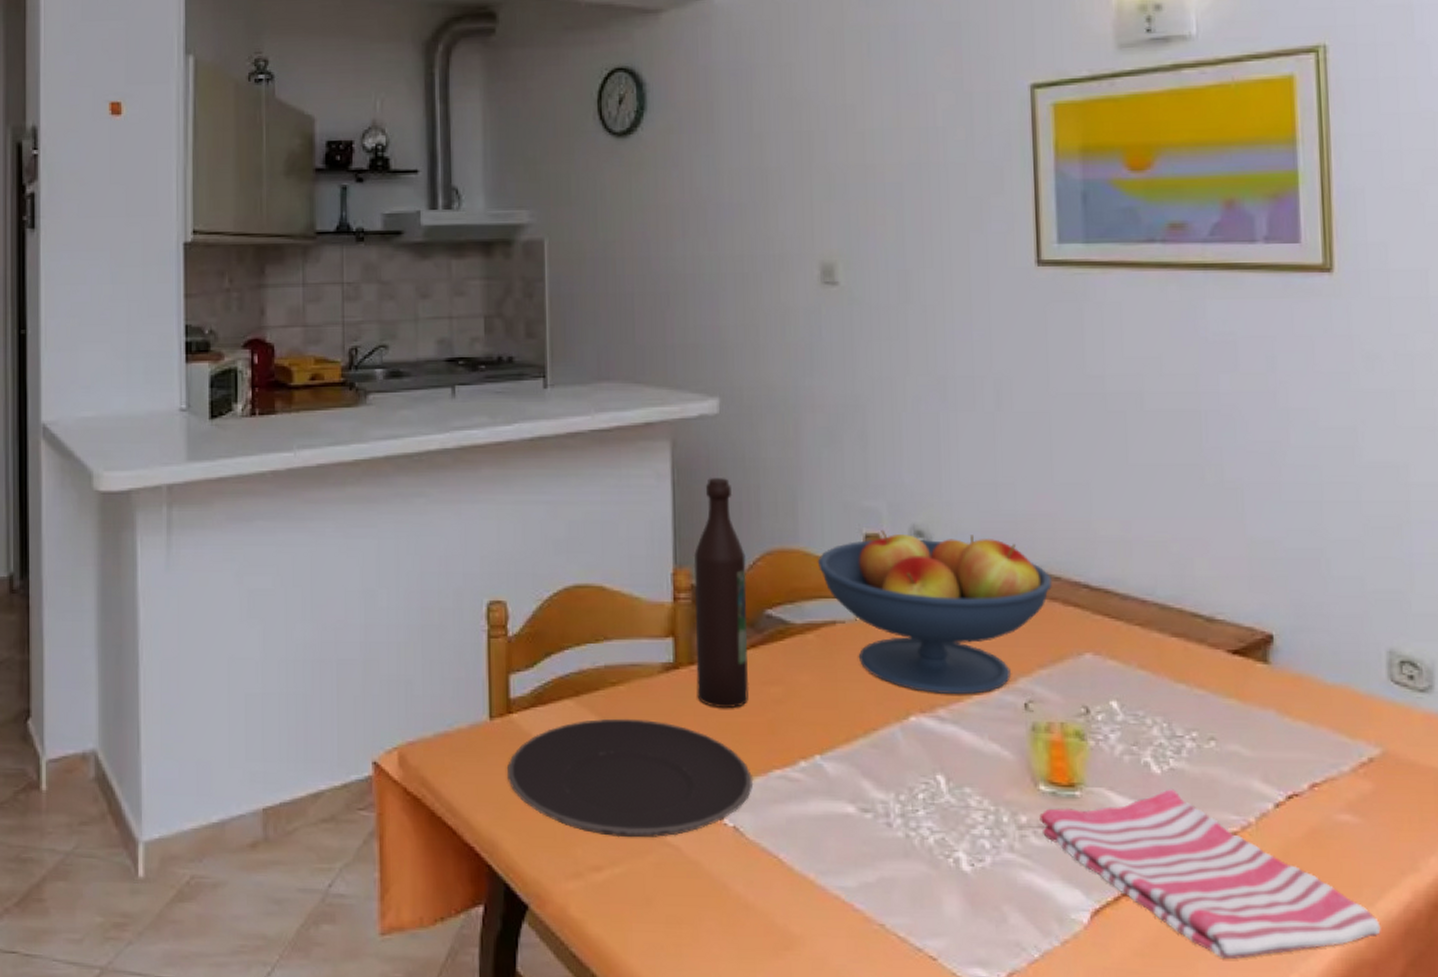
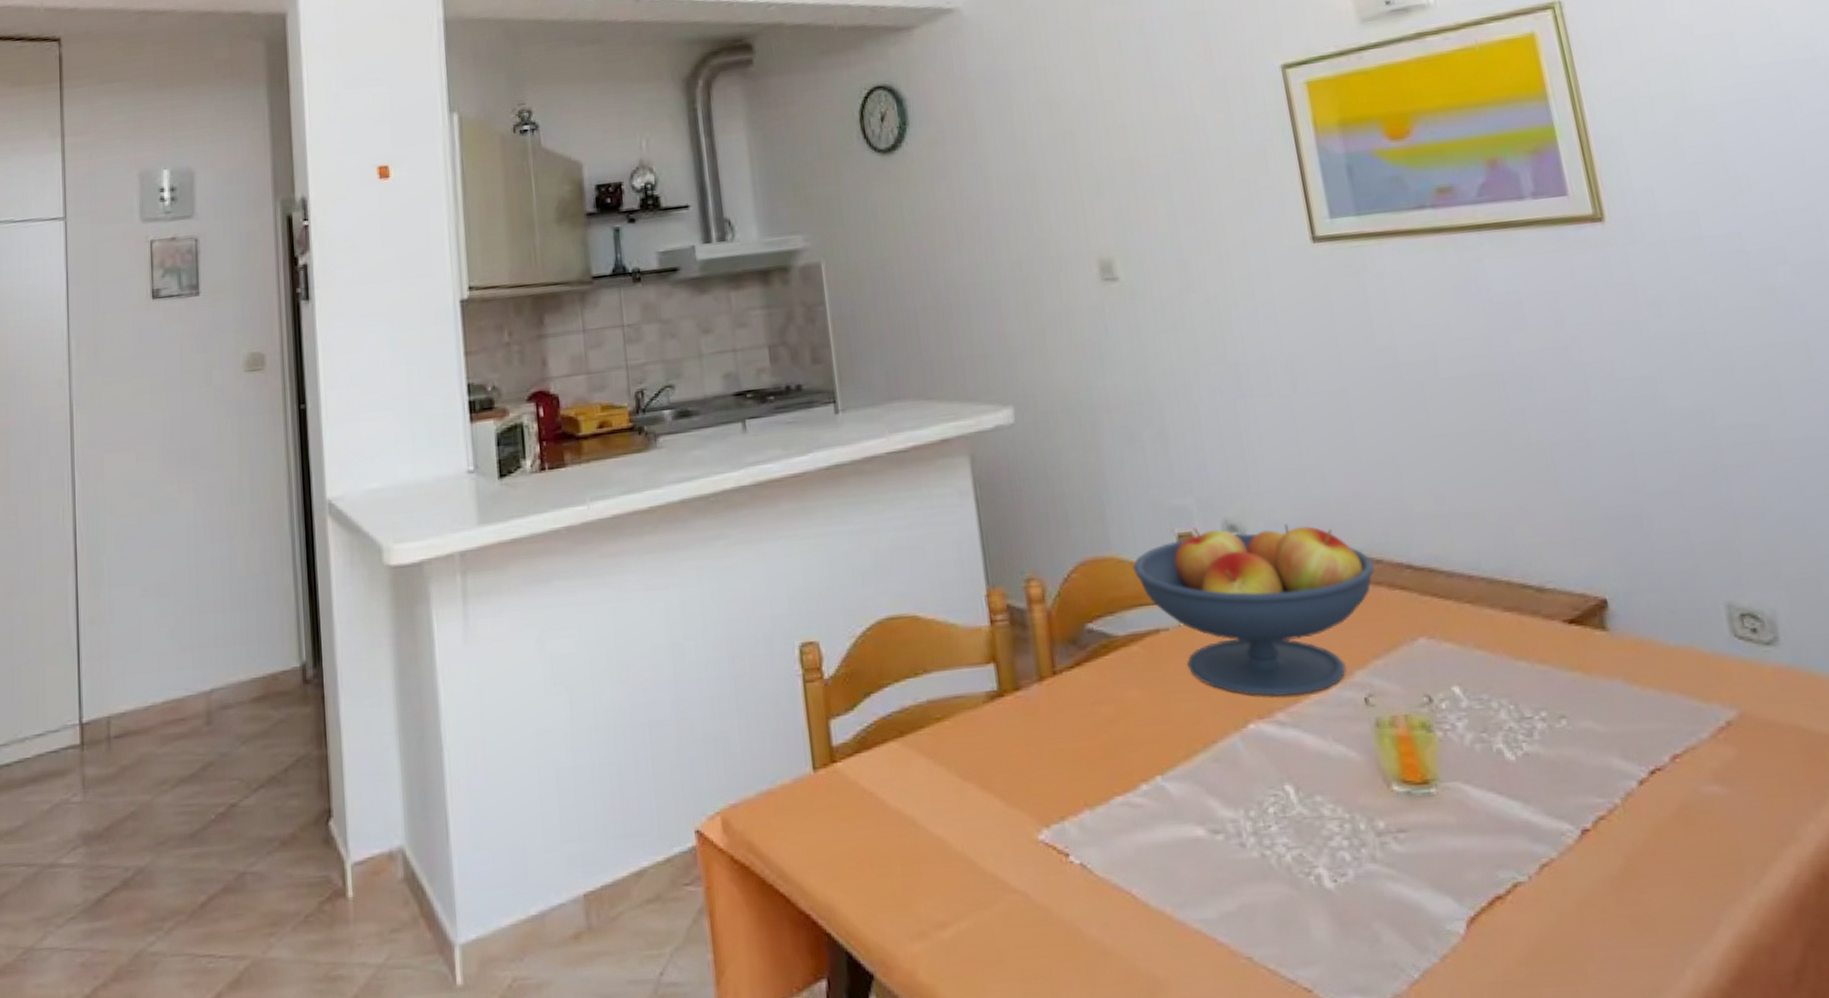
plate: present [508,718,754,838] -> none [837,755,1096,889]
wine bottle: present [693,478,749,708] -> none [1005,489,1080,735]
dish towel: present [1039,787,1381,959] -> none [1397,774,1772,958]

